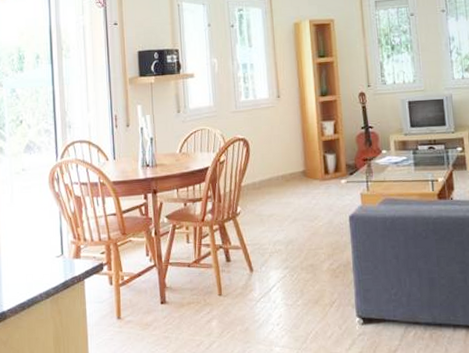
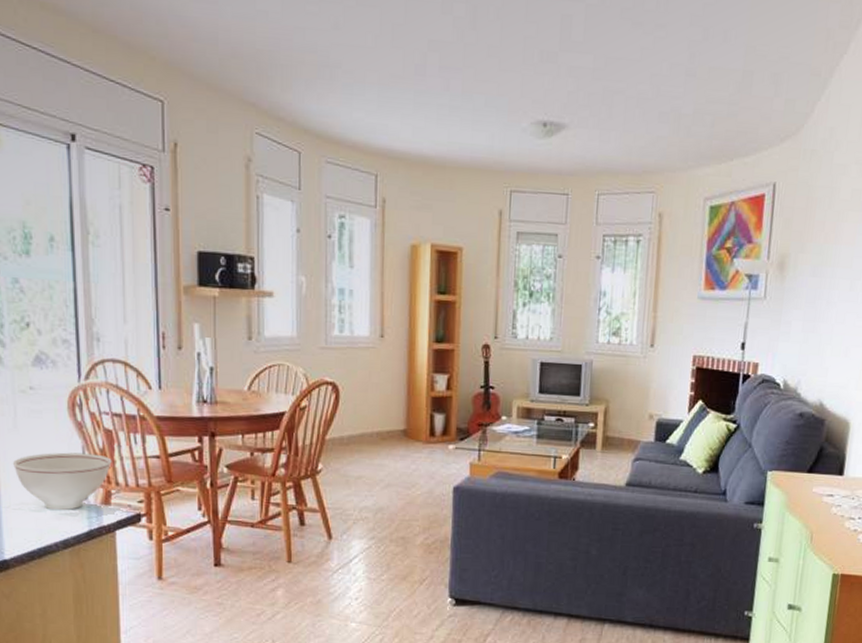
bowl: none [10,217,81,267] -> present [13,452,112,511]

